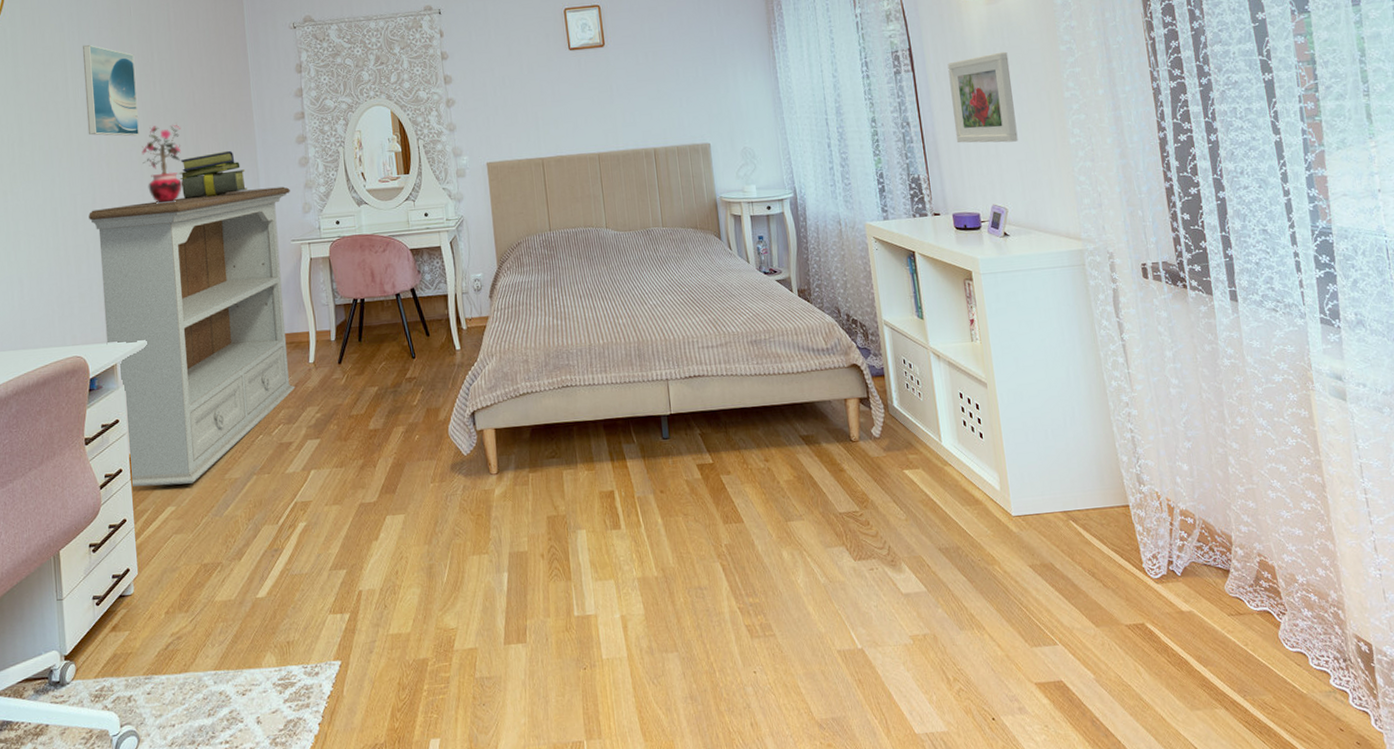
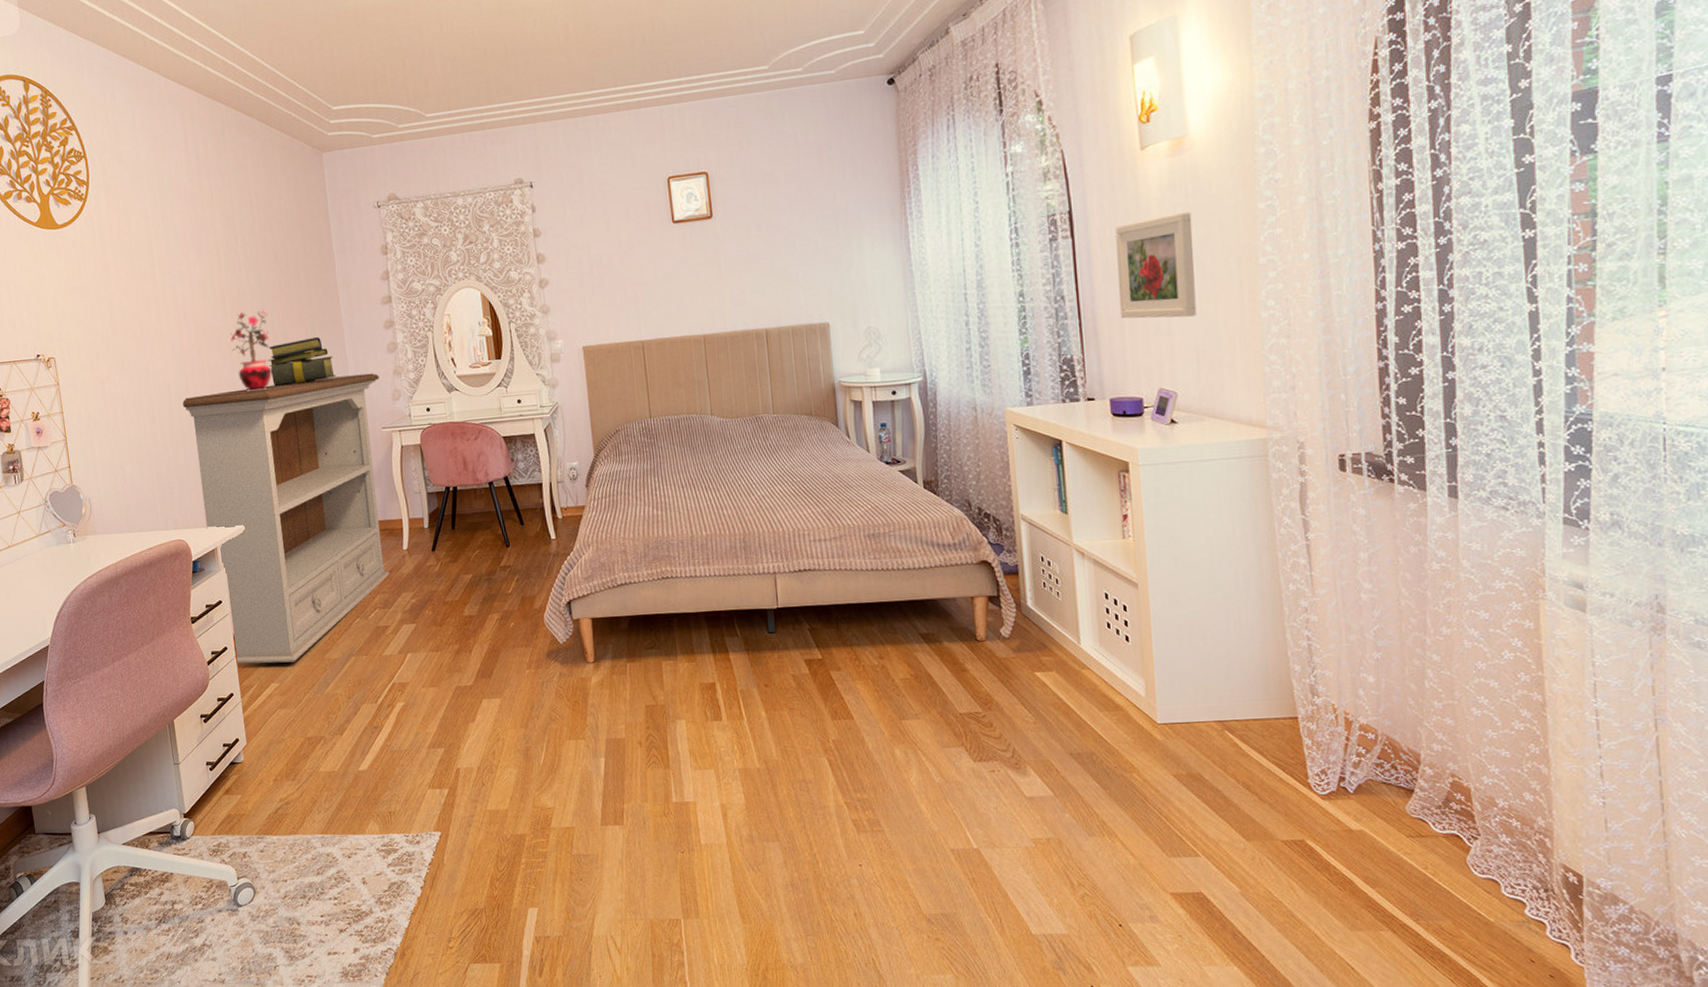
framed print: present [83,44,140,137] -> none [168,229,227,324]

